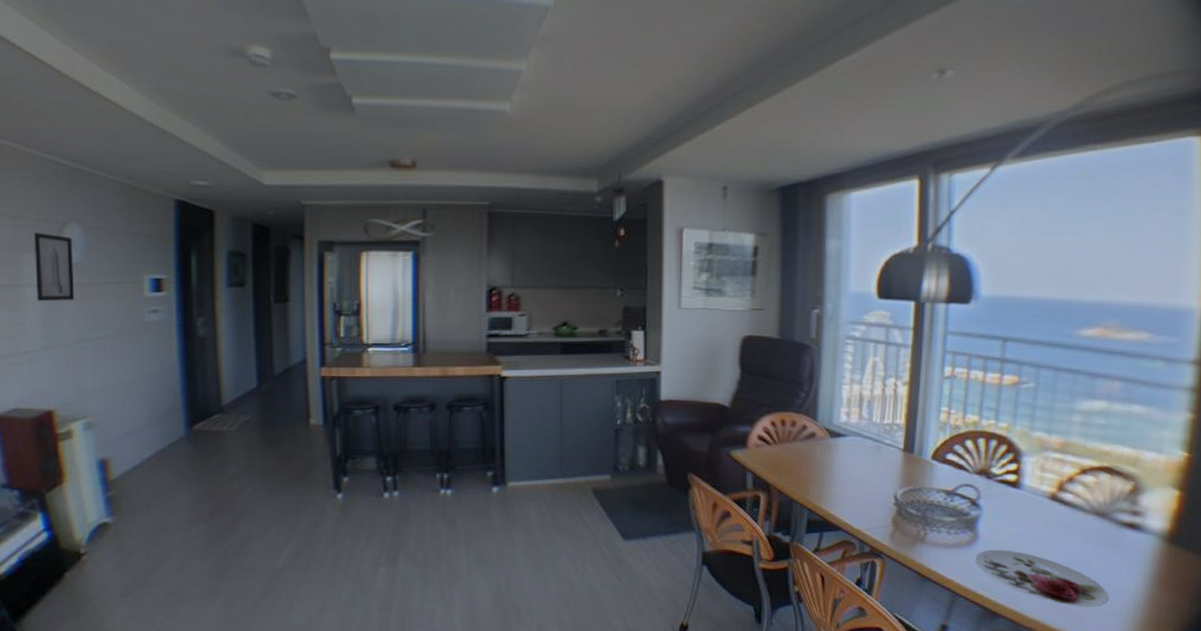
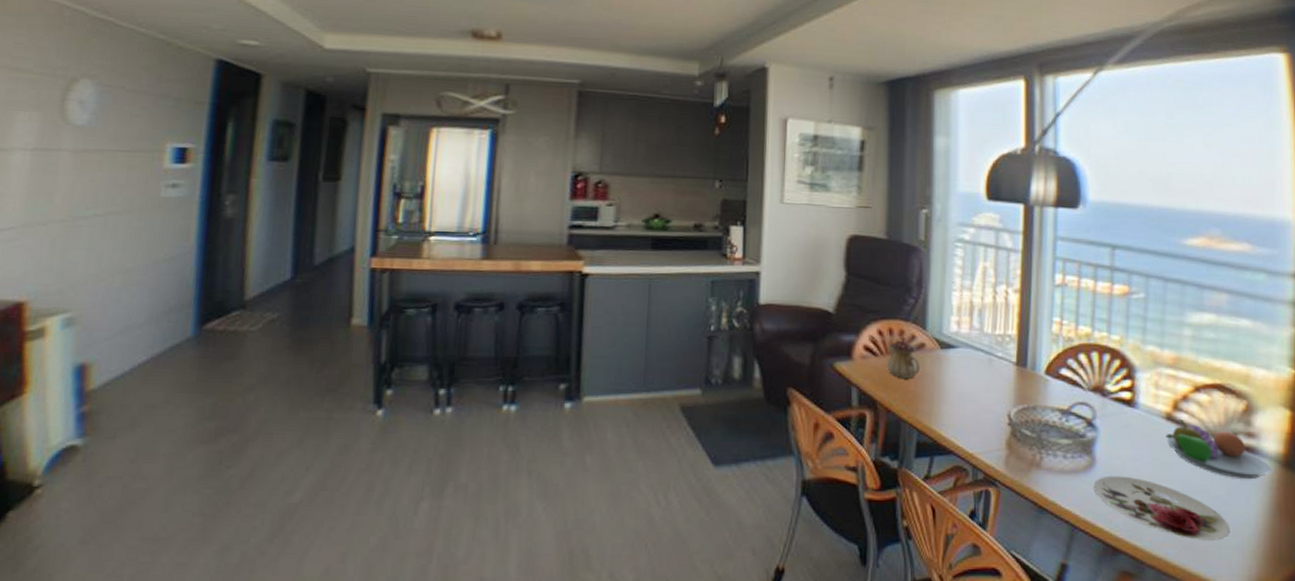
wall art: present [33,232,75,302] -> none [25,87,82,170]
teapot: none [779,427,811,465] -> present [886,336,920,380]
fruit bowl: none [1049,499,1155,553] -> present [1166,419,1271,479]

